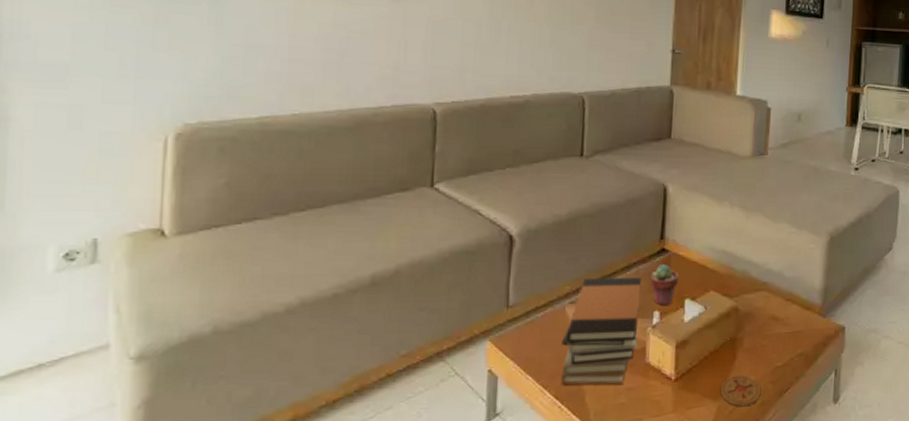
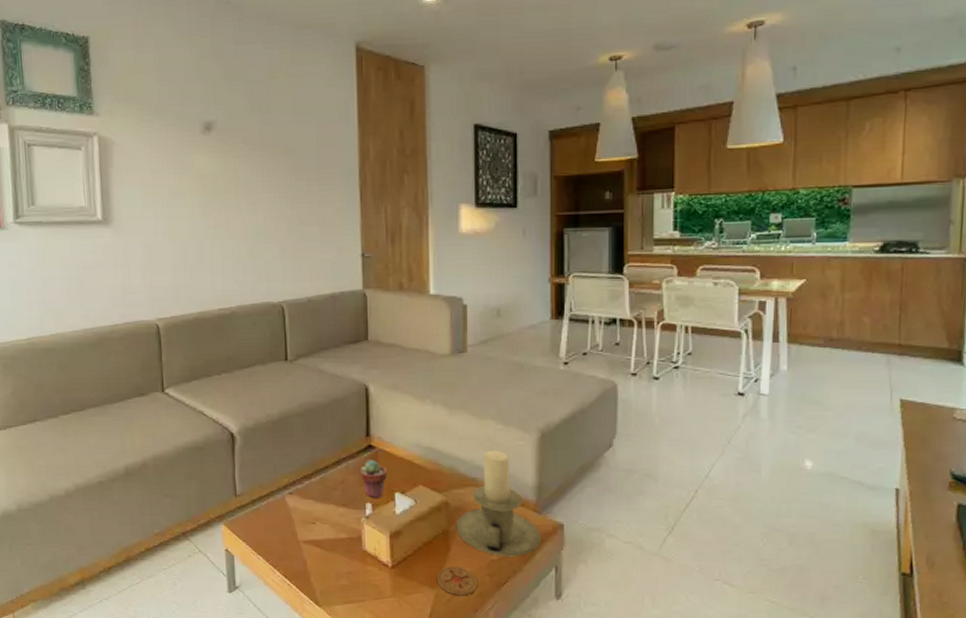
book stack: present [561,278,641,386] -> none [285,472,353,568]
candle holder: none [743,253,824,363] -> present [456,450,541,557]

